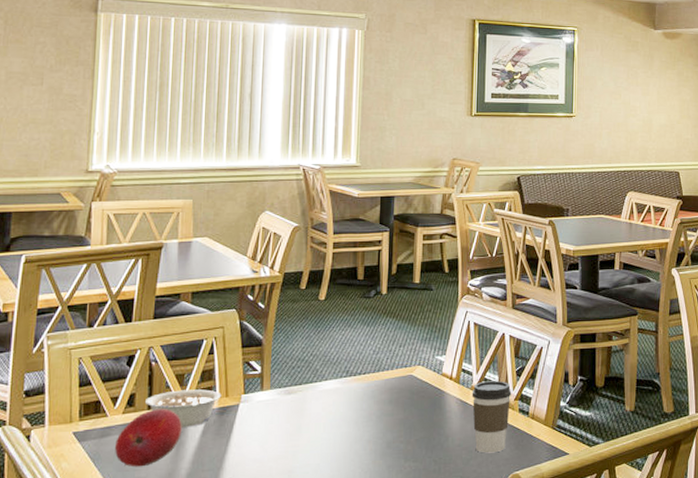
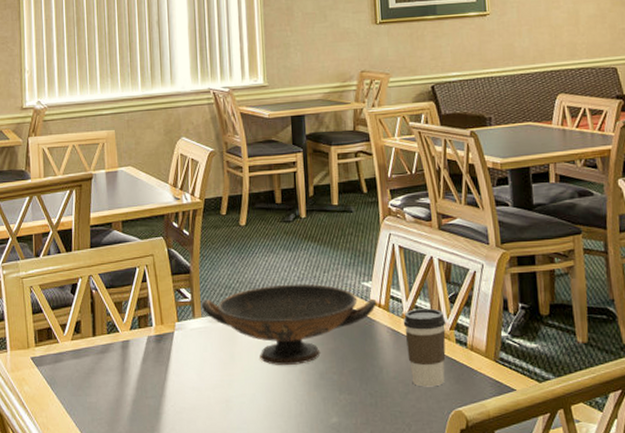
fruit: present [115,409,182,467] -> none [68,336,124,393]
legume: present [144,389,222,428] -> none [89,317,157,354]
decorative bowl: none [272,357,449,436] -> present [202,284,377,365]

